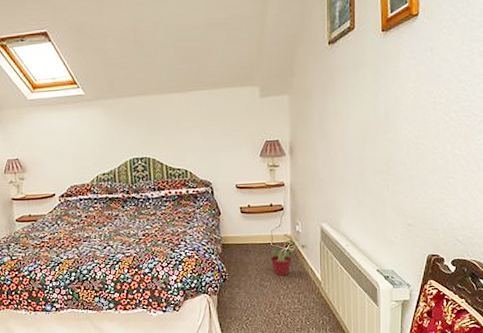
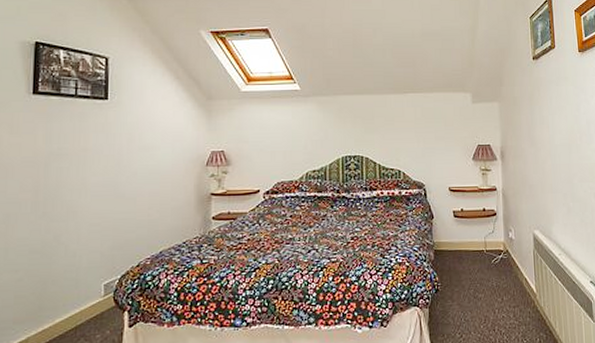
potted plant: present [270,233,308,276] -> none [484,240,521,287]

